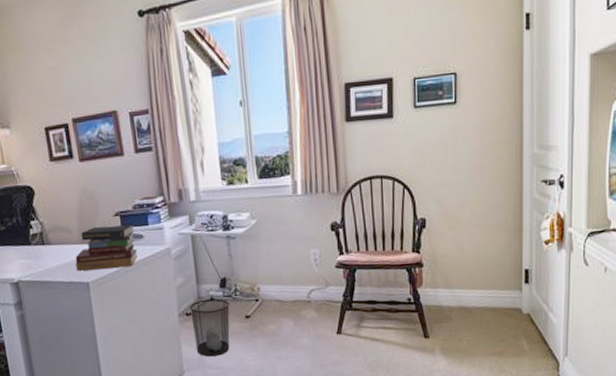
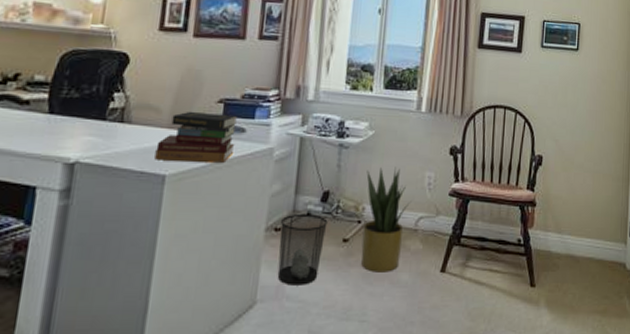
planter: none [256,249,301,340] -> present [360,166,412,273]

